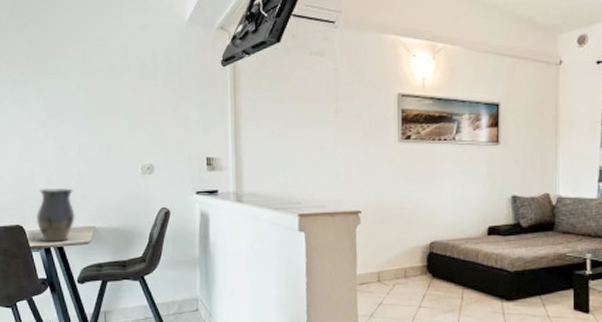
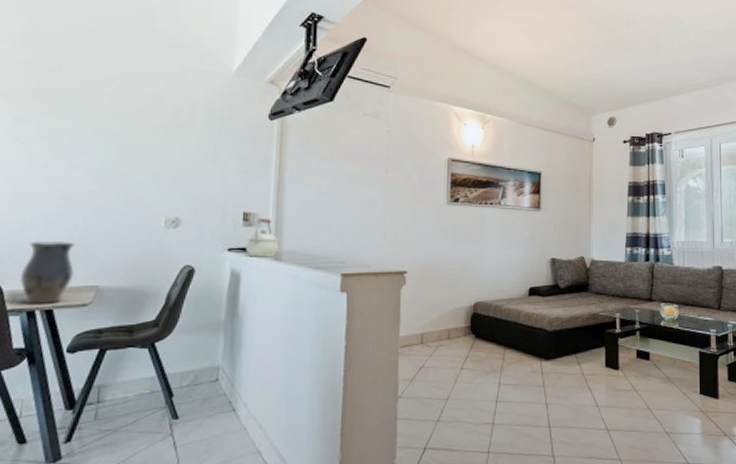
kettle: none [211,162,240,199] -> present [246,217,279,257]

